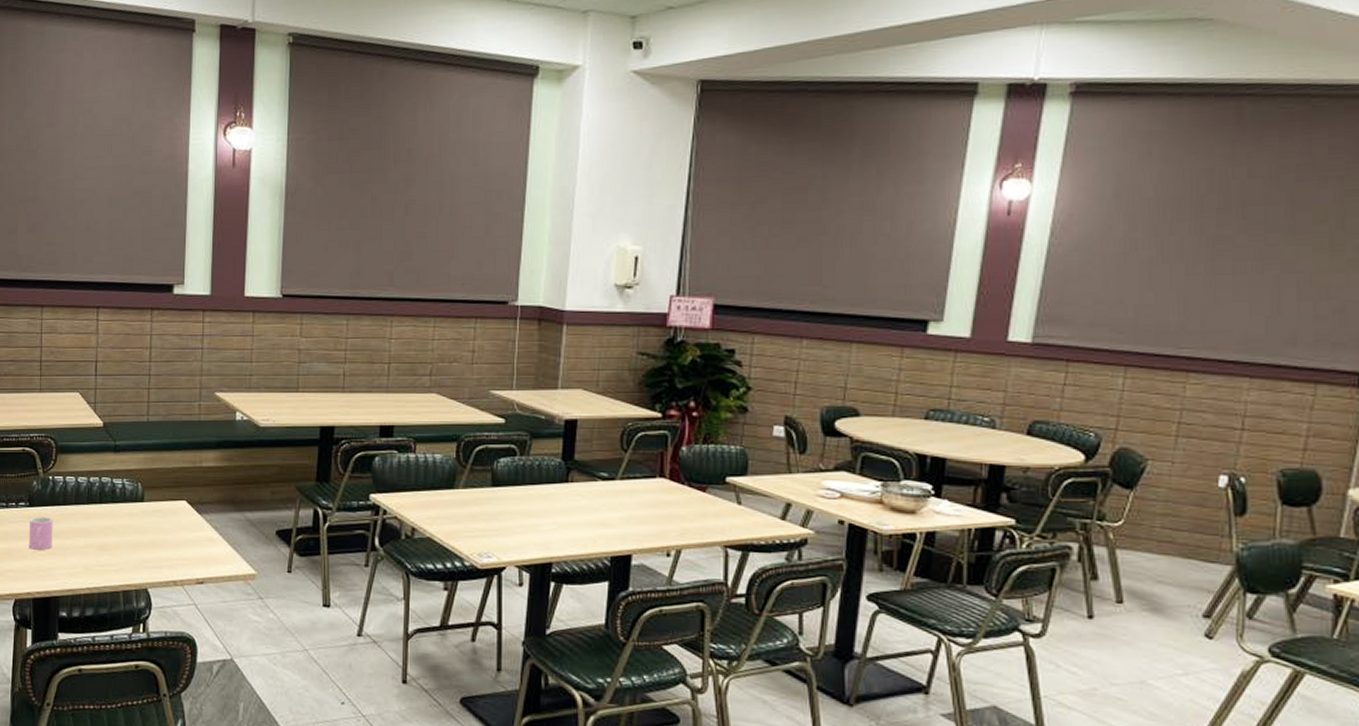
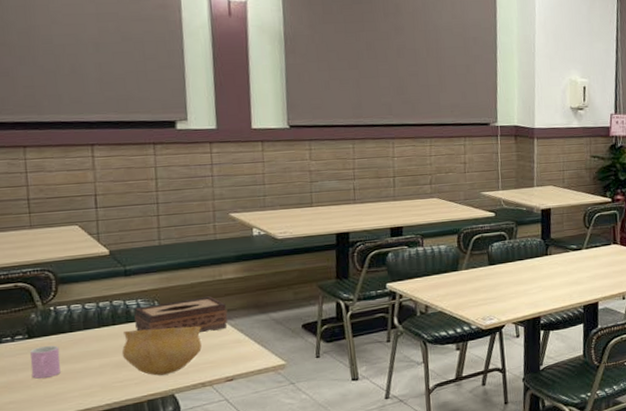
bowl: none [105,512,179,566] -> present [121,326,202,376]
tissue box: none [119,484,204,524] -> present [134,296,228,332]

